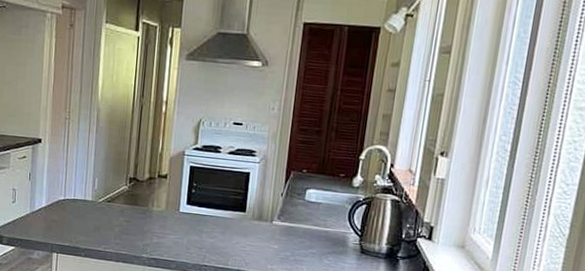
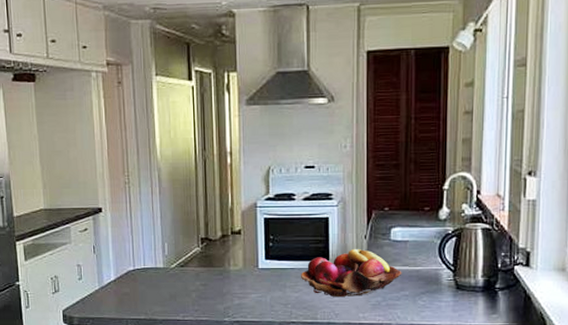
fruit basket: none [218,204,312,249] -> present [301,248,402,296]

